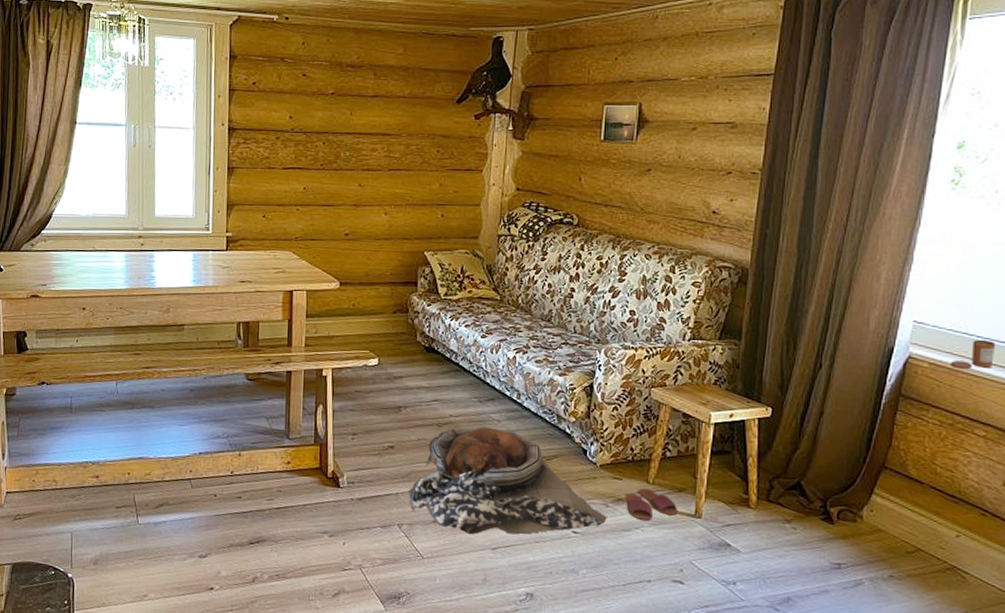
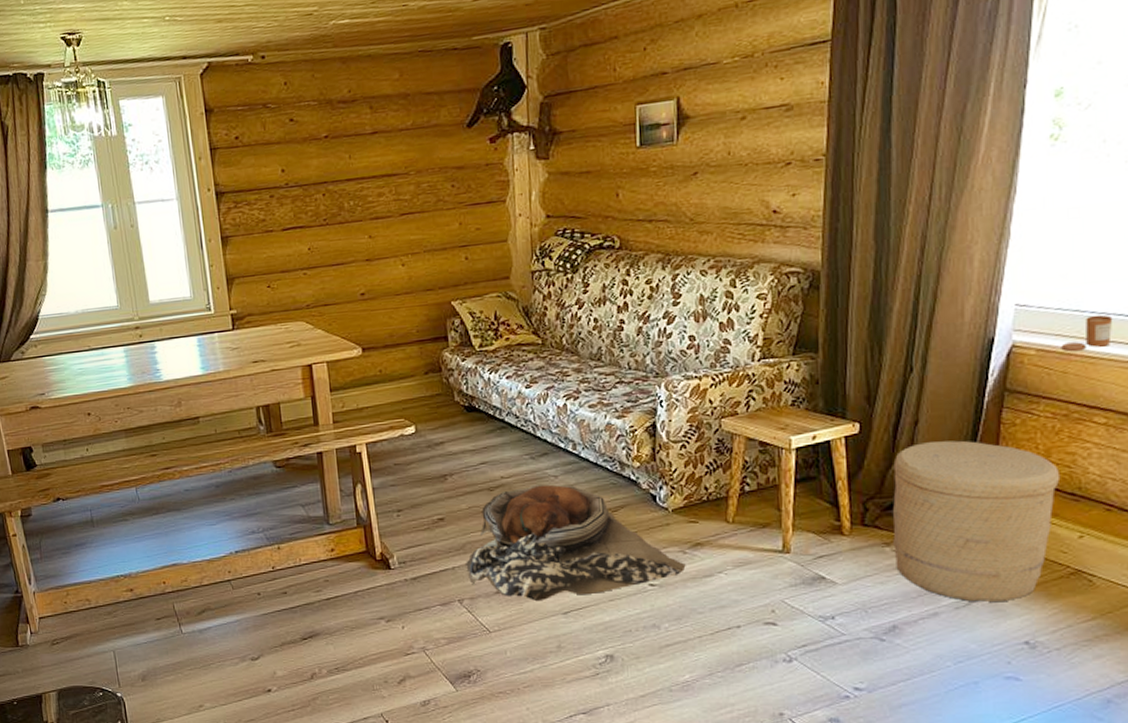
slippers: present [625,488,678,521] -> none [703,529,764,563]
basket: none [793,433,944,588] -> present [892,440,1061,603]

